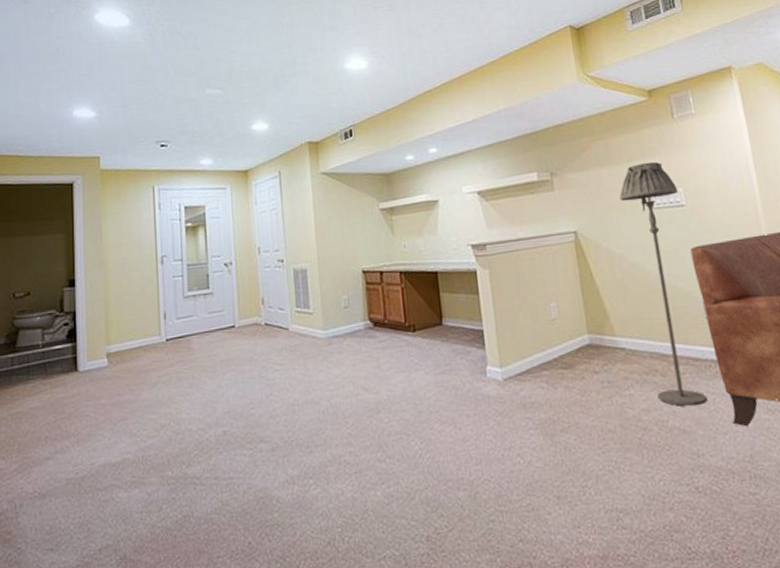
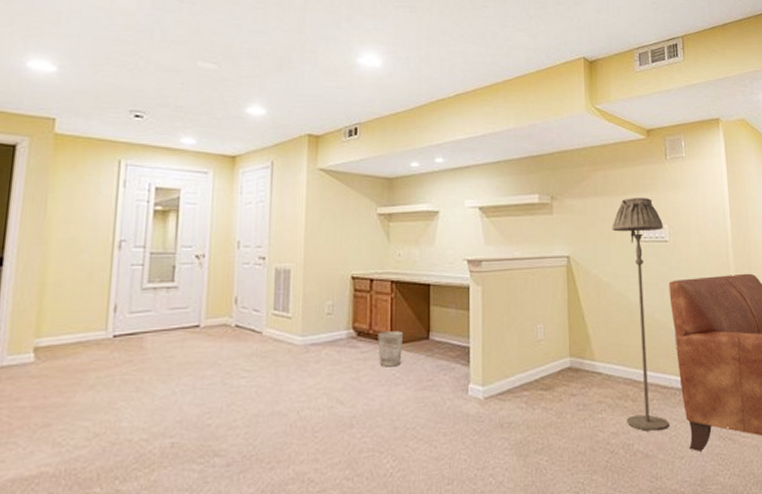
wastebasket: none [393,319,418,355] -> present [378,331,404,367]

